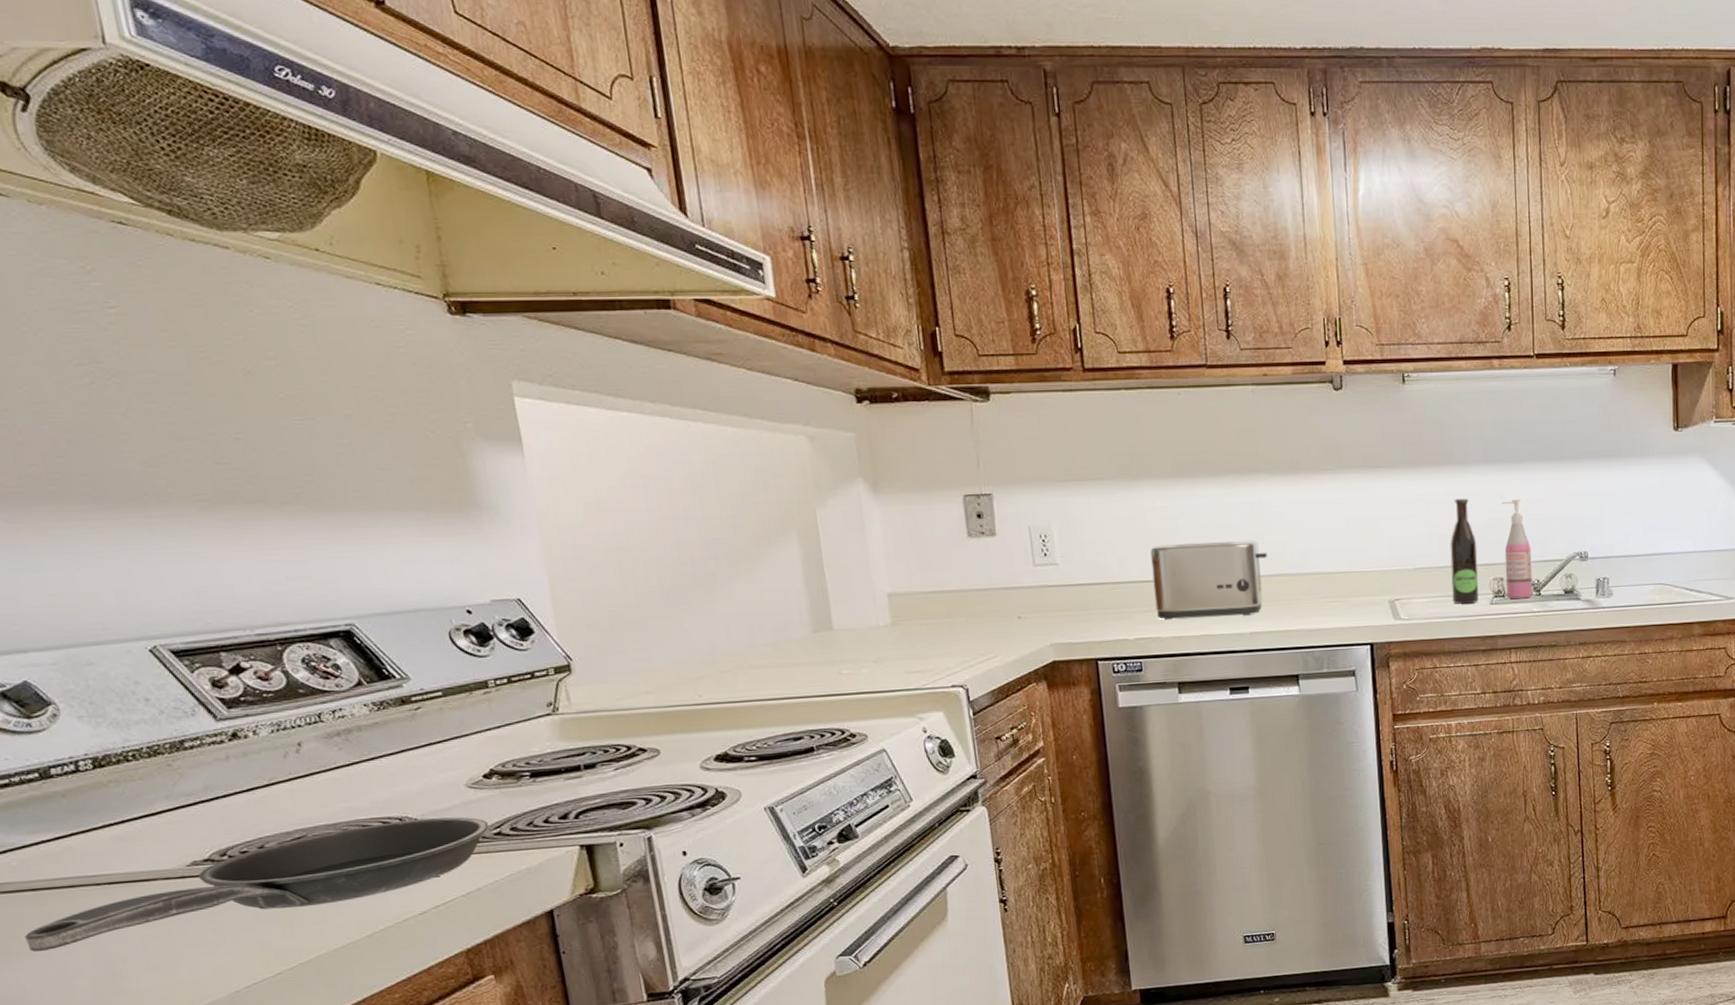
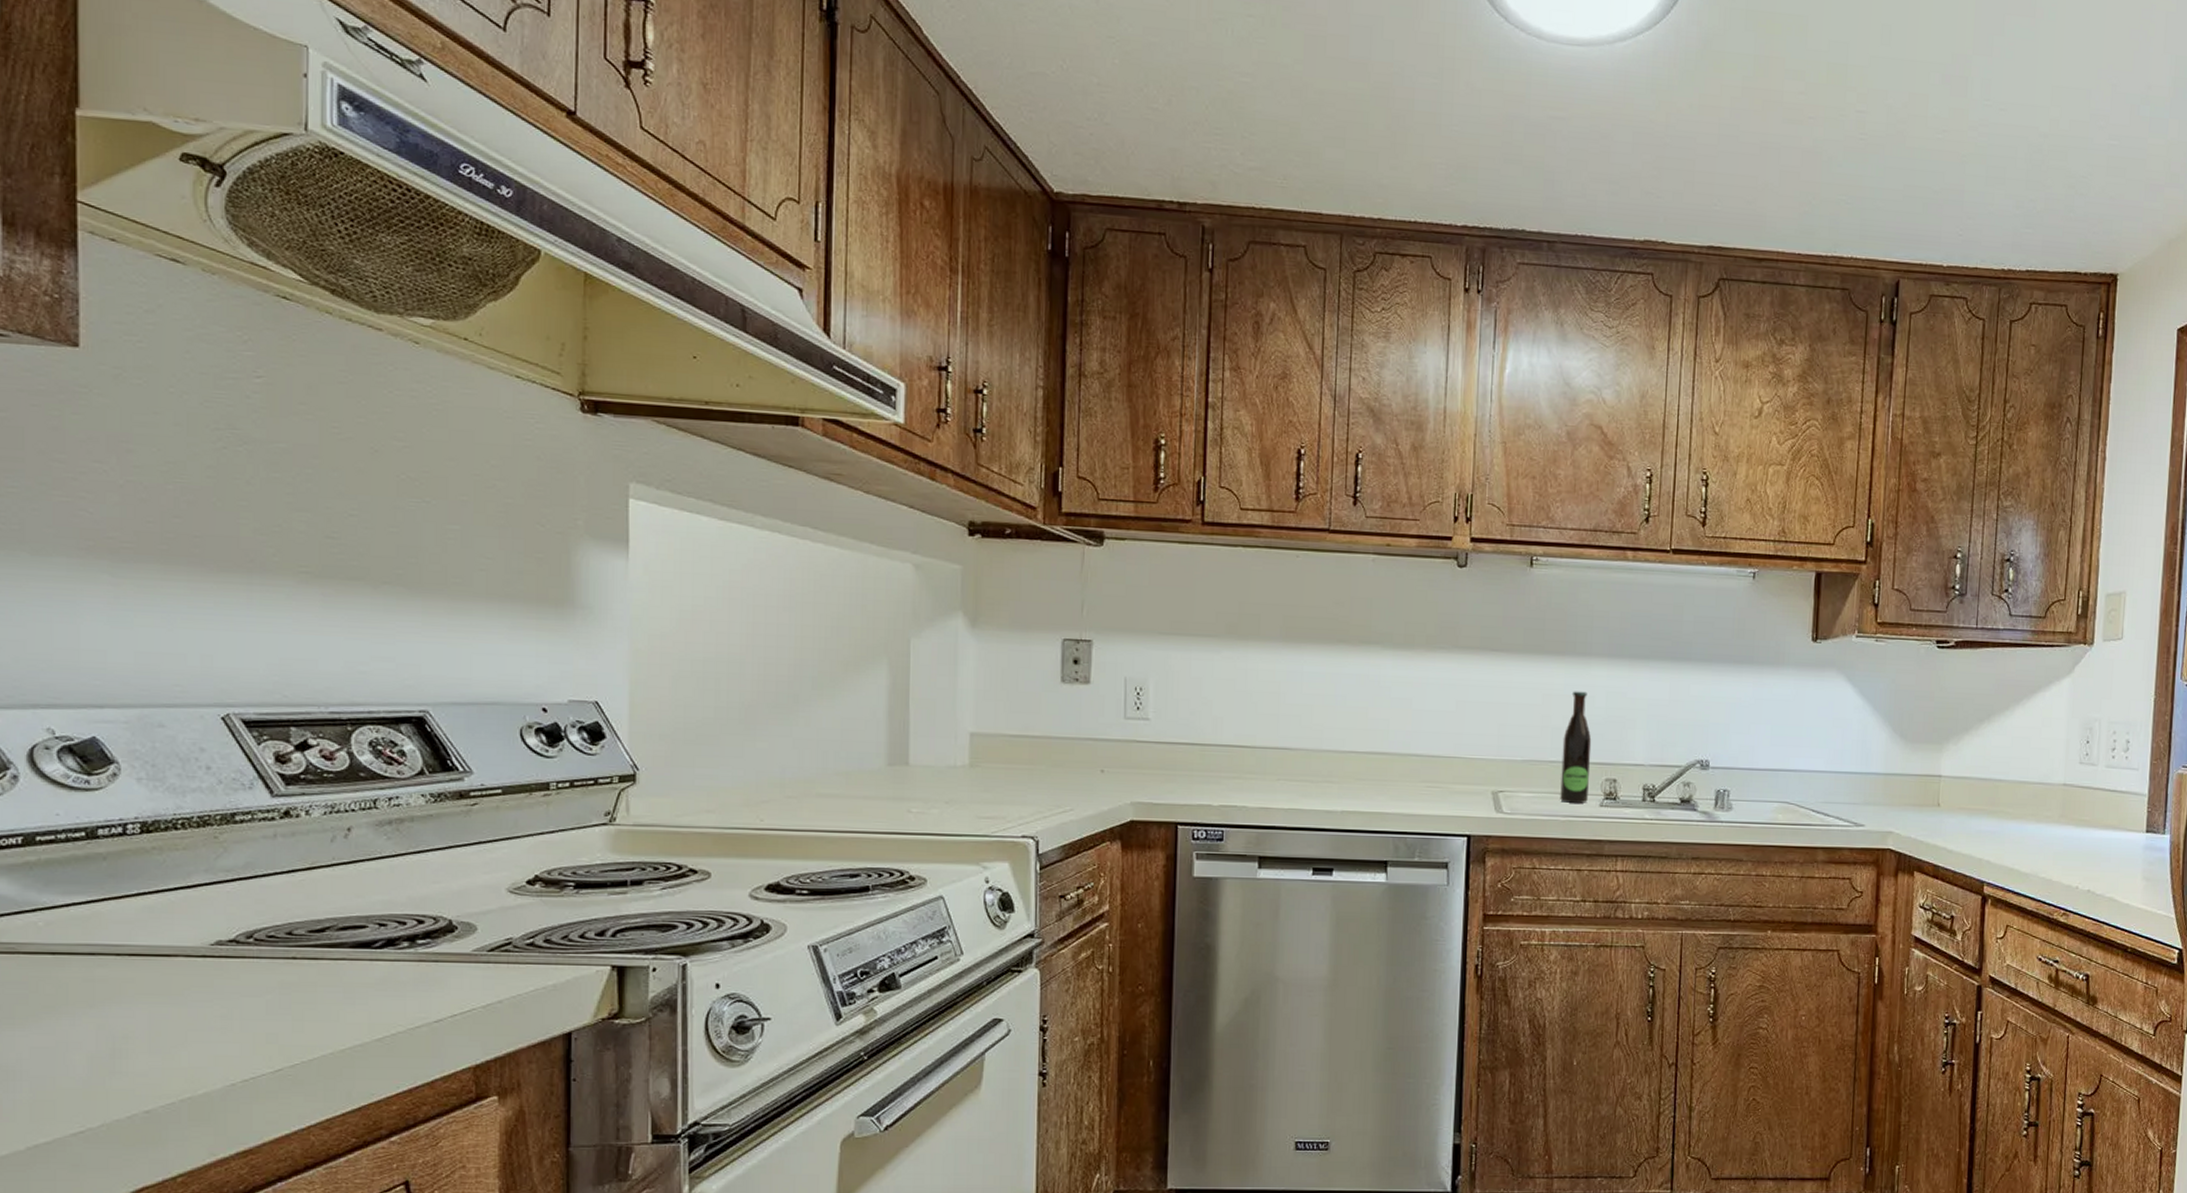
frying pan: present [25,817,489,952] -> none [34,920,523,1020]
toaster: present [1150,541,1267,621] -> none [1245,709,1369,793]
soap dispenser: present [1501,499,1533,600] -> none [1618,698,1649,804]

